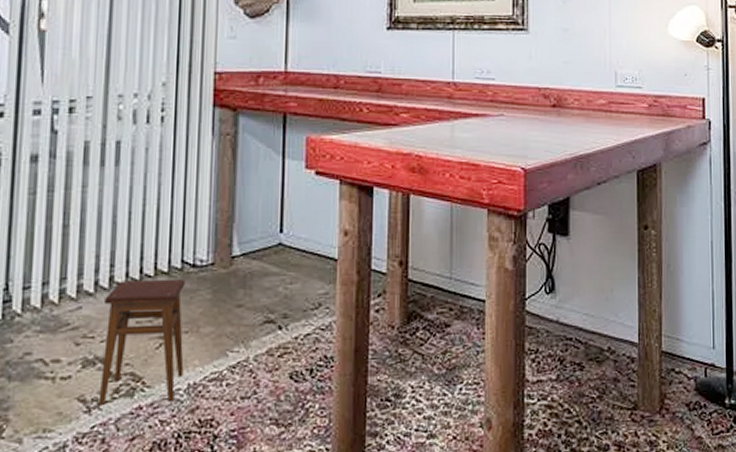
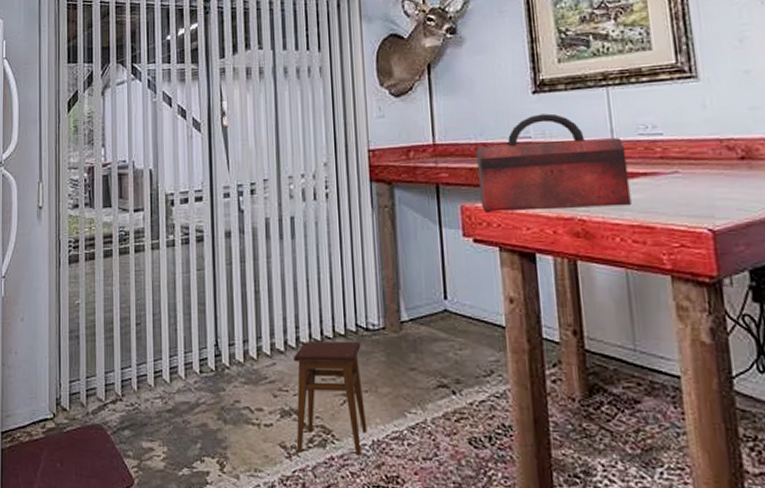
toolbox: none [327,50,463,145] -> present [476,113,632,212]

